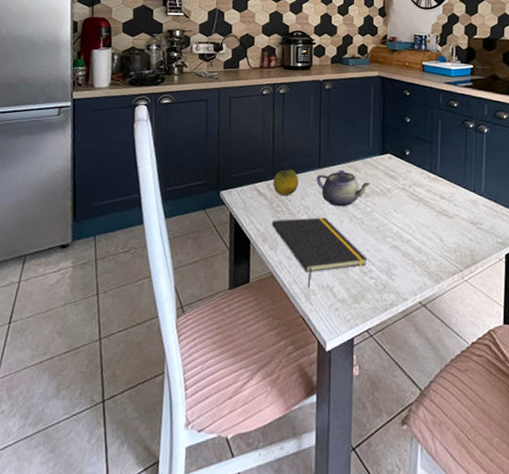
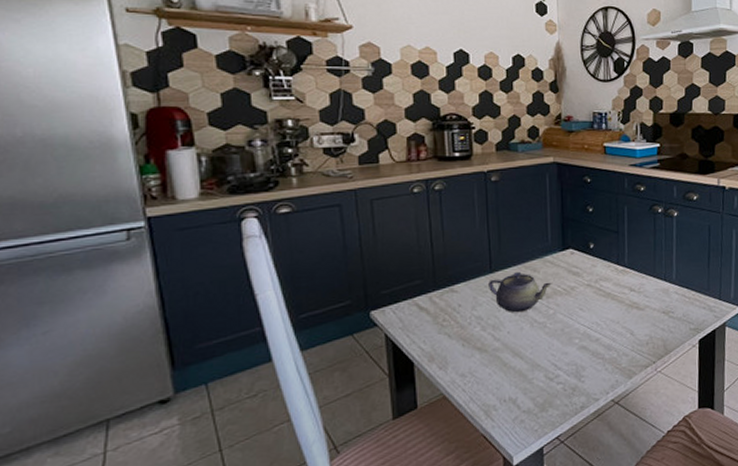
notepad: present [271,217,368,289] -> none [438,326,554,405]
fruit: present [273,169,299,196] -> none [436,277,468,309]

